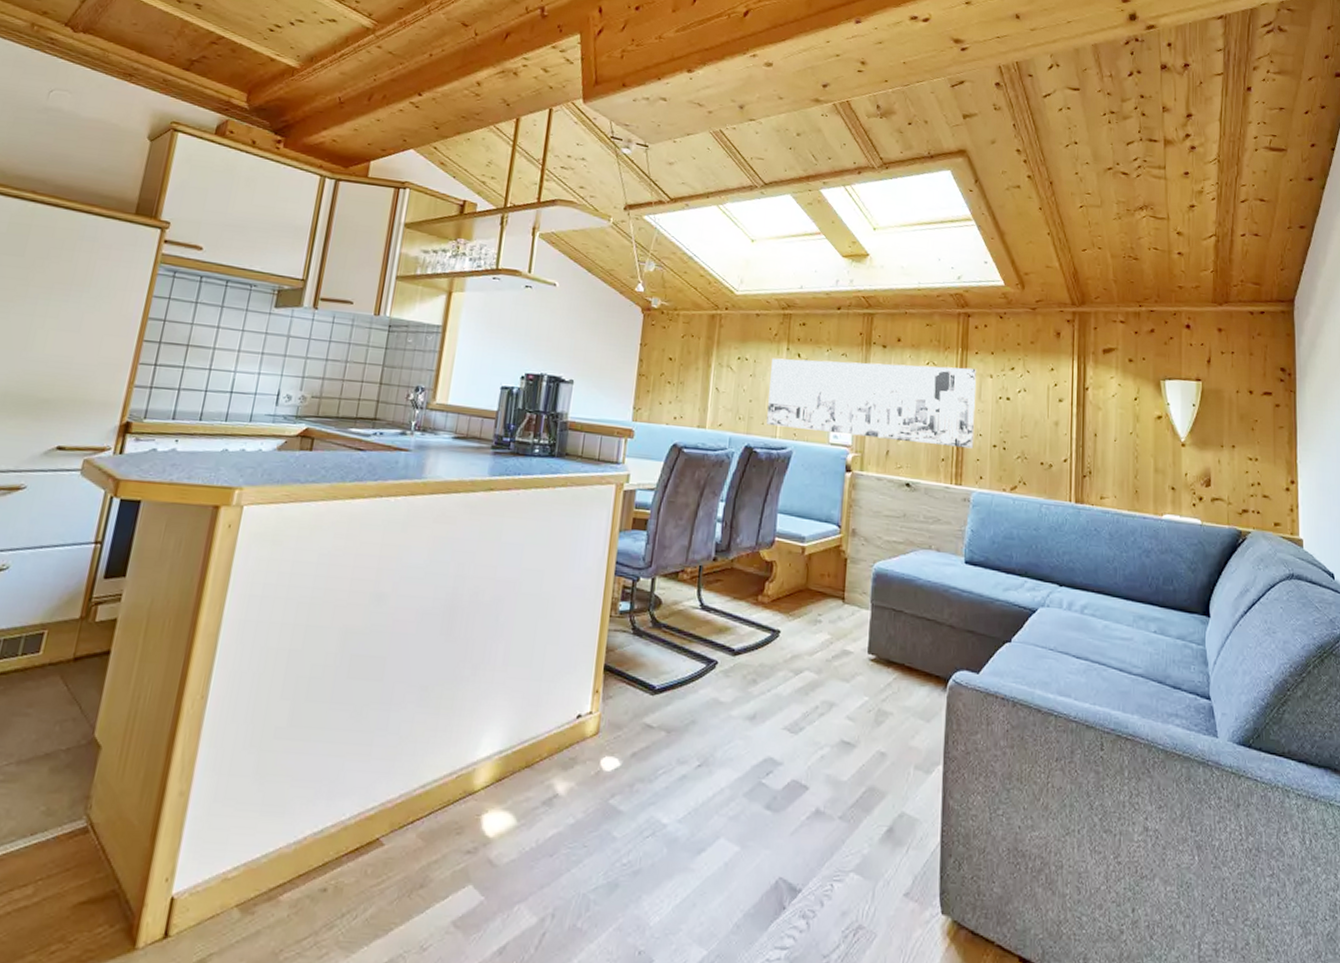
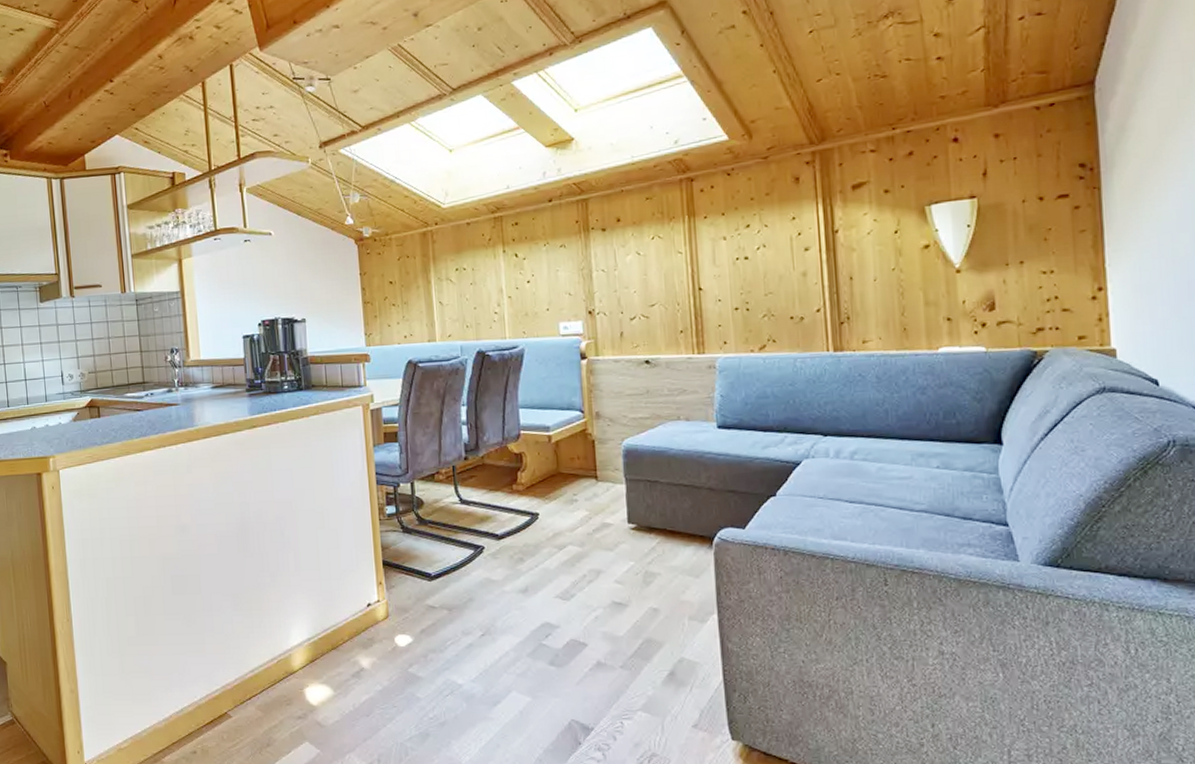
wall art: present [766,358,977,449] -> none [490,234,714,328]

